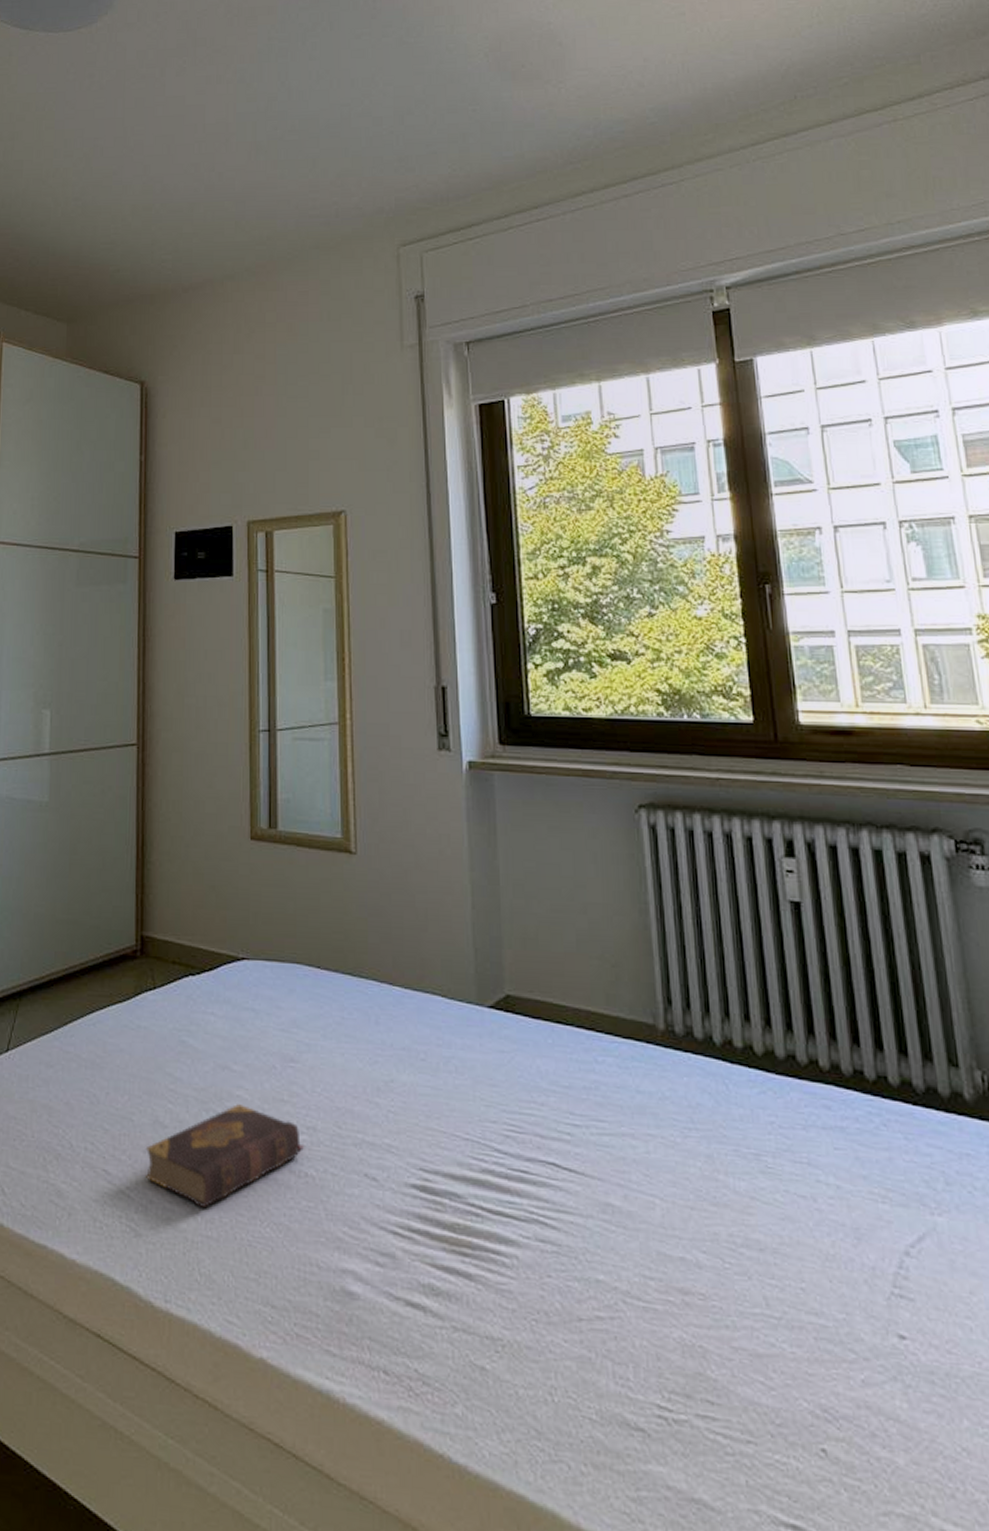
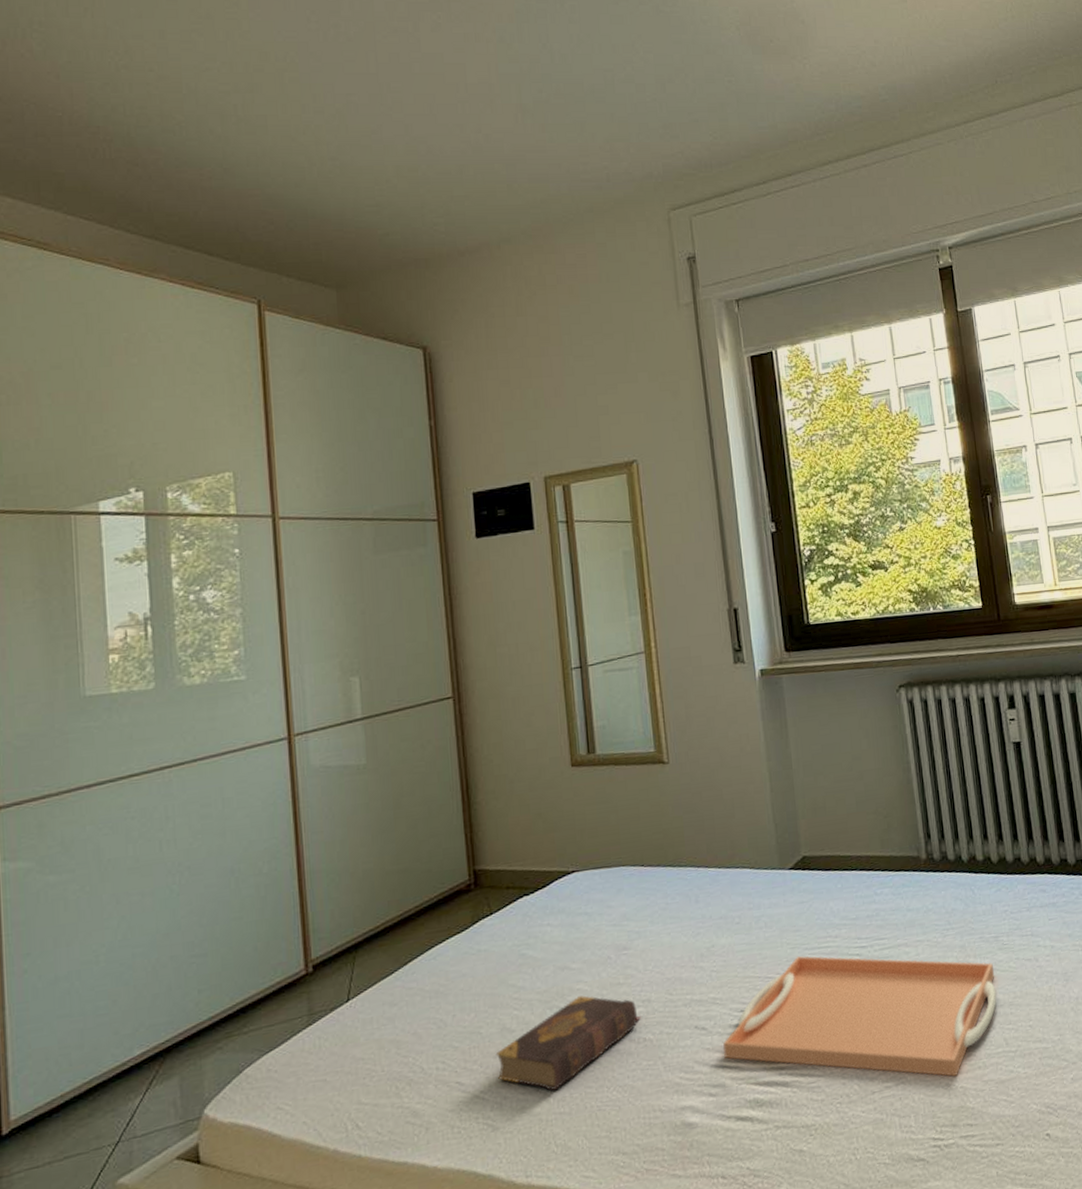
serving tray: none [396,1118,755,1330] -> present [723,956,997,1077]

